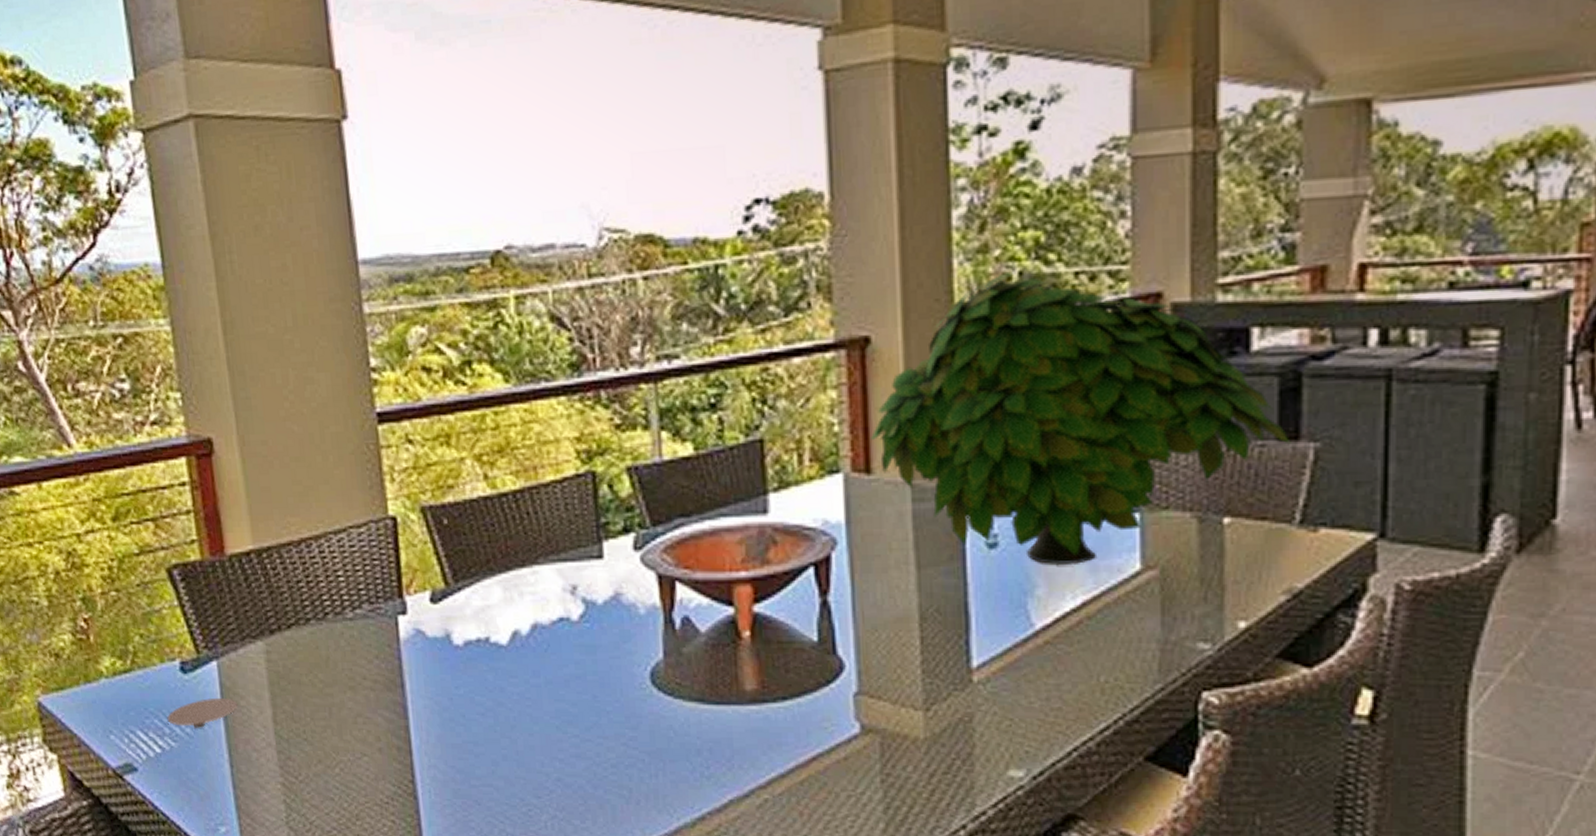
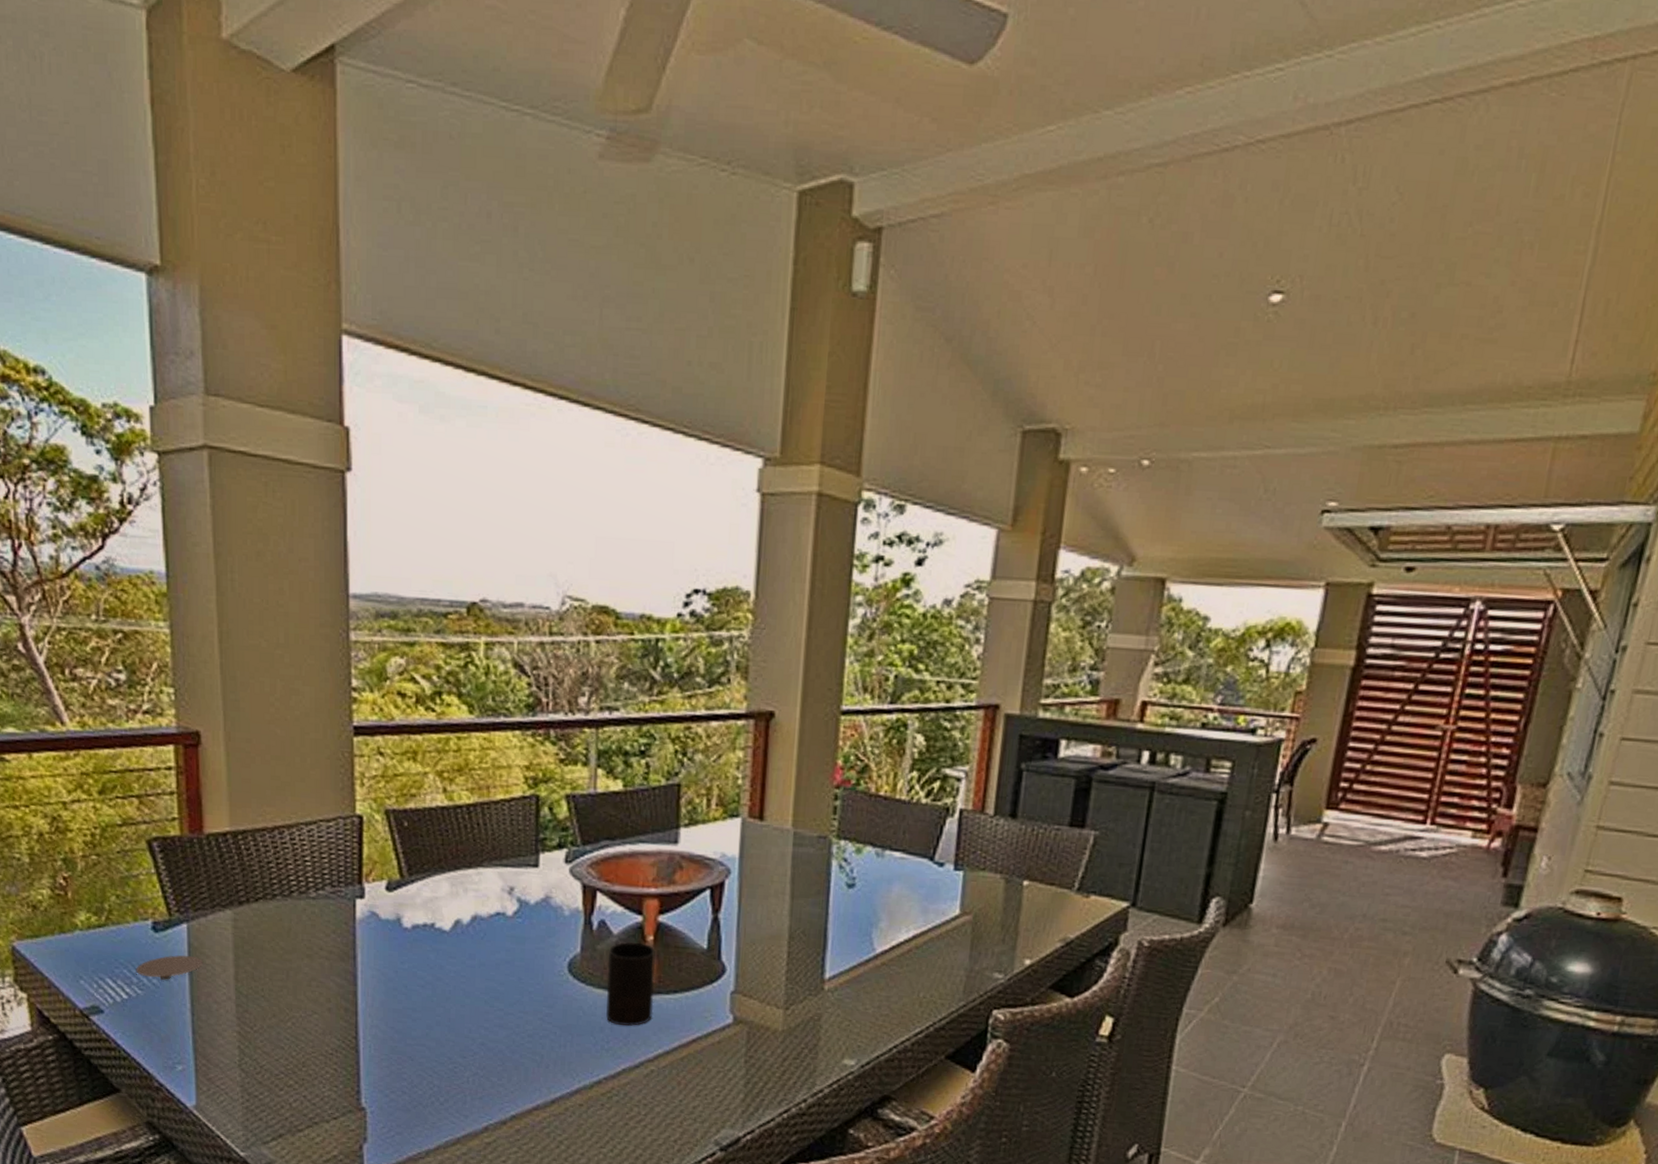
cup: none [696,640,760,745] -> present [606,942,655,1026]
plant: present [871,273,1291,566] -> none [766,675,1079,906]

